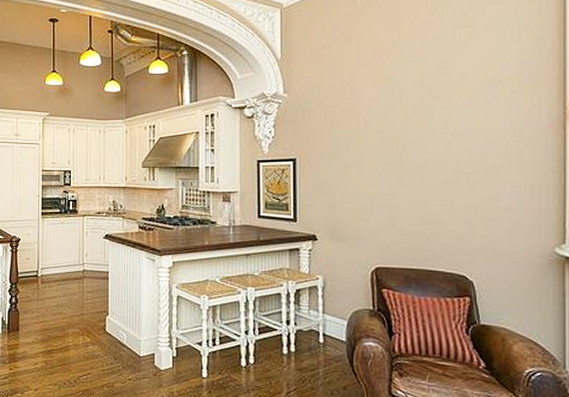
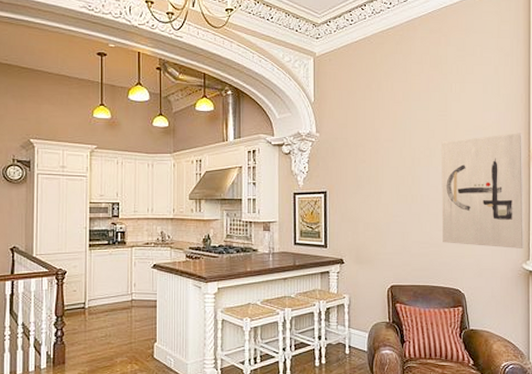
wall art: none [442,85,558,229] -> present [441,133,524,248]

